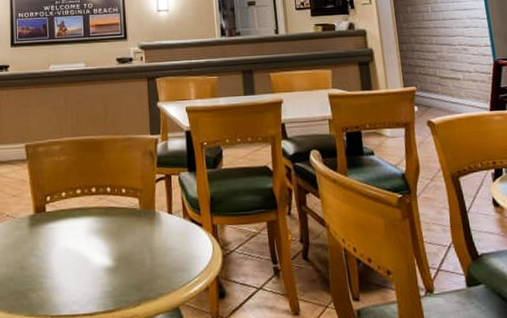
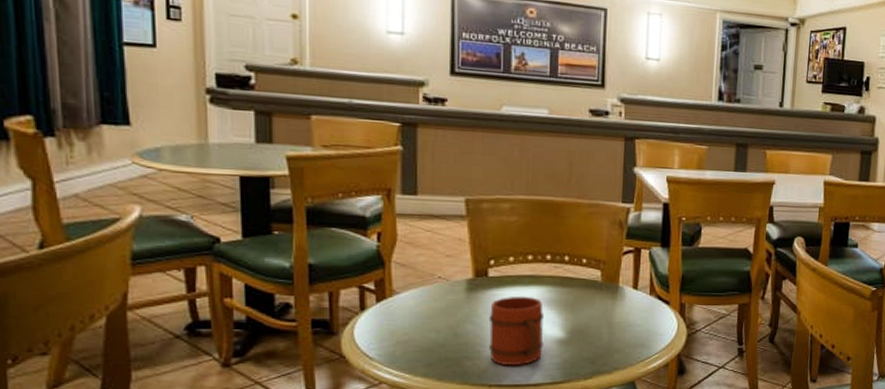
mug: none [48,227,95,296] -> present [488,296,545,366]

